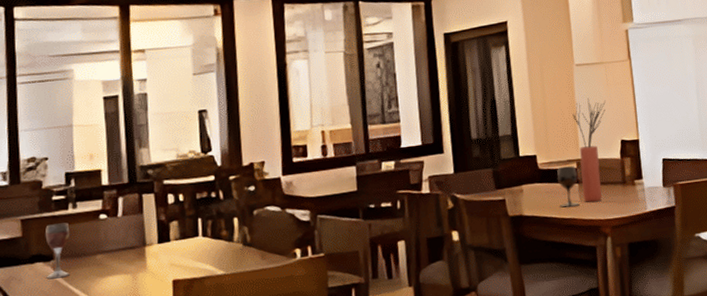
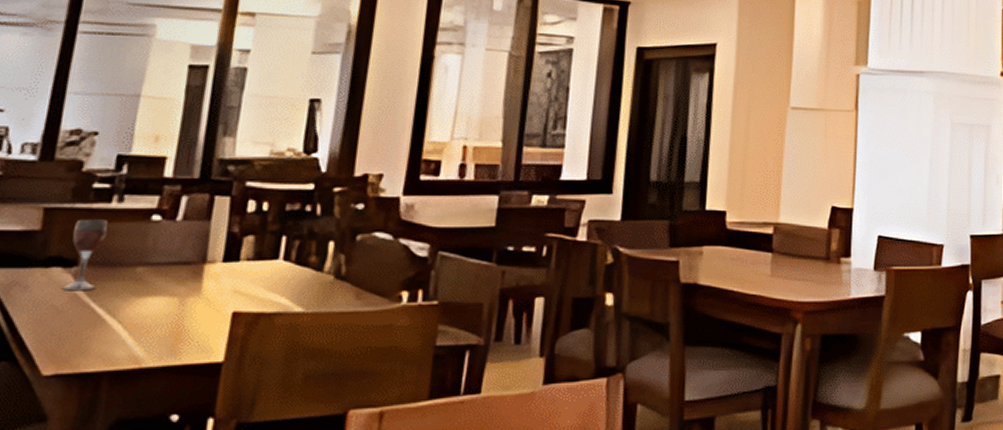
wine glass: present [557,166,579,208] -> none [745,229,773,280]
vase: present [572,97,606,202] -> none [775,149,820,277]

